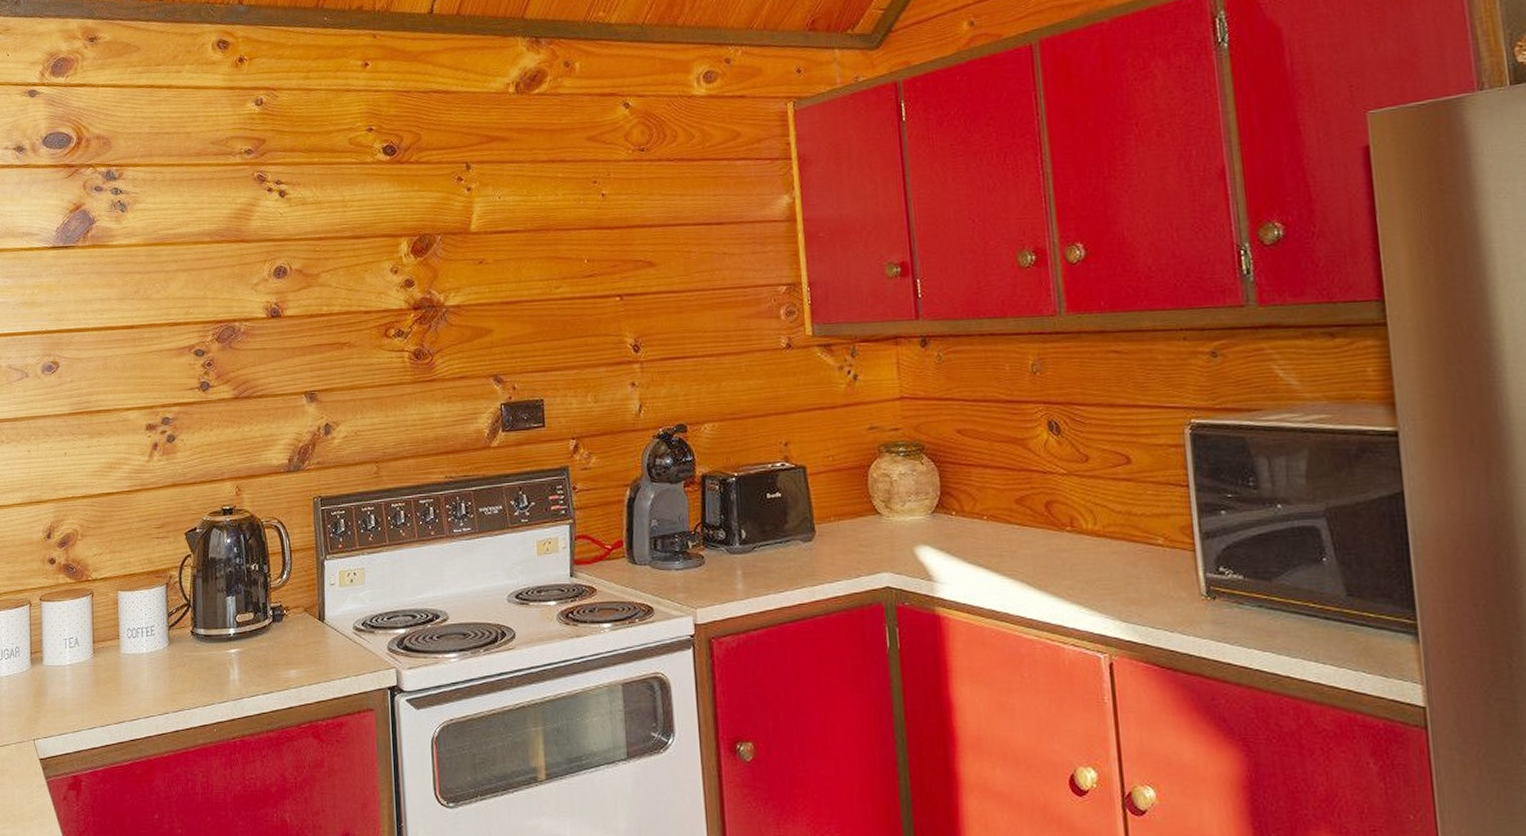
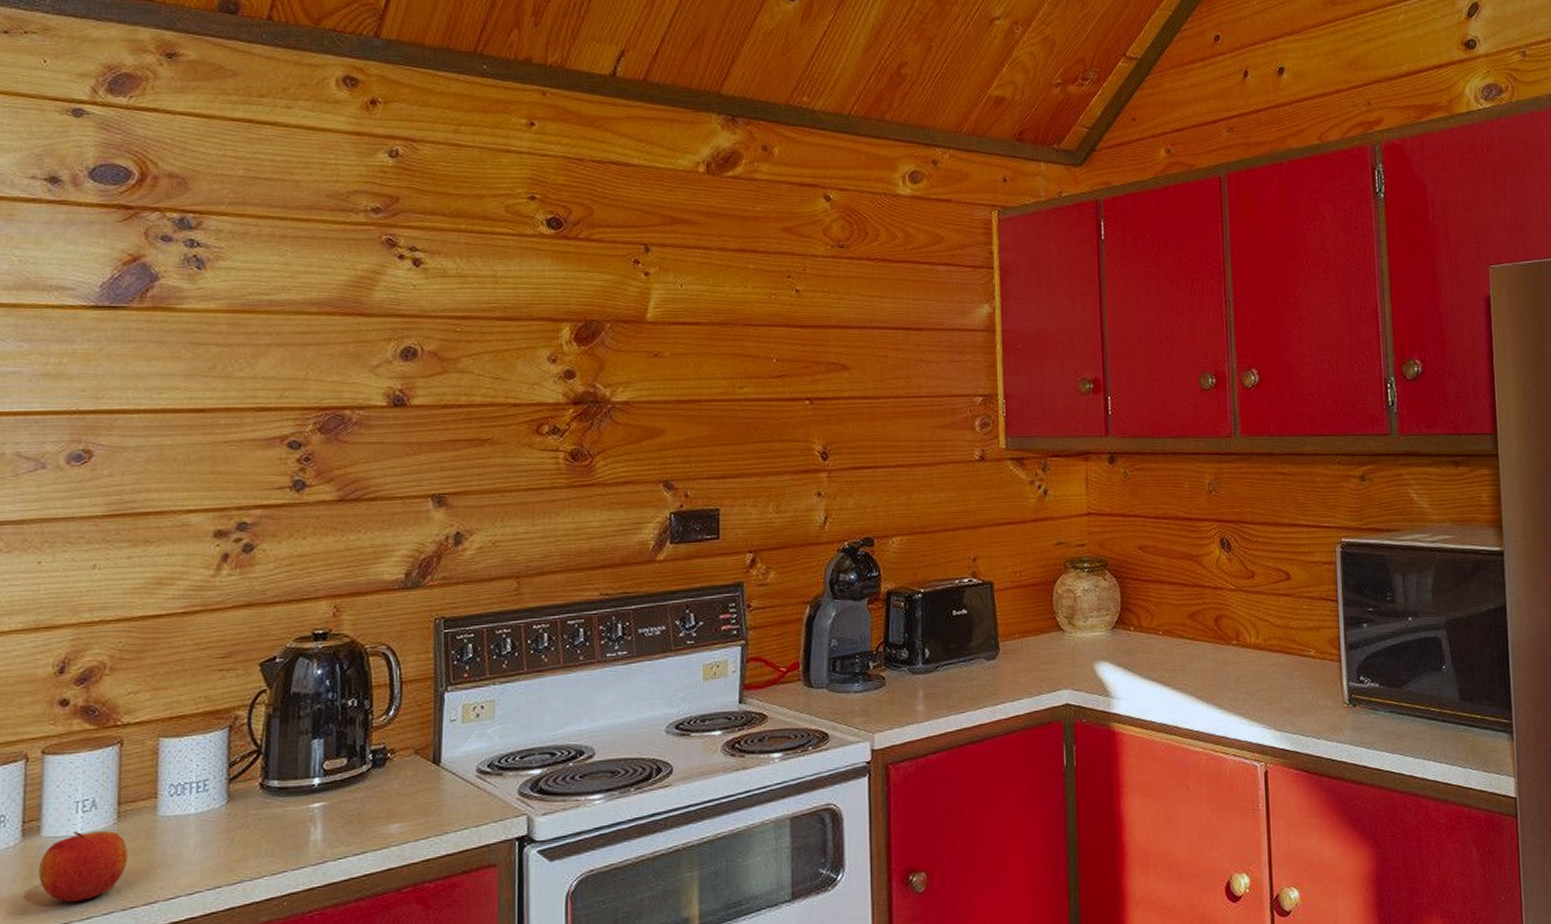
apple: none [43,663,102,717] -> present [38,831,128,902]

